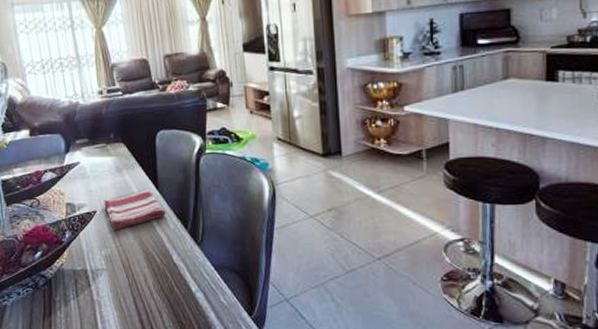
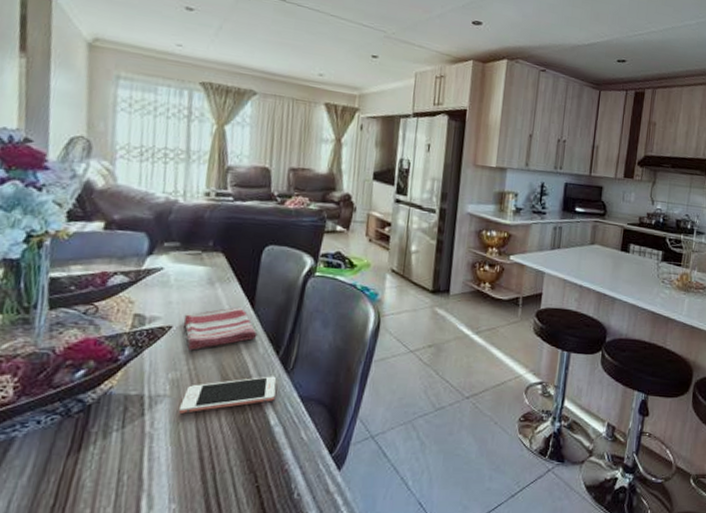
cell phone: none [116,248,191,284] -> present [179,376,277,414]

